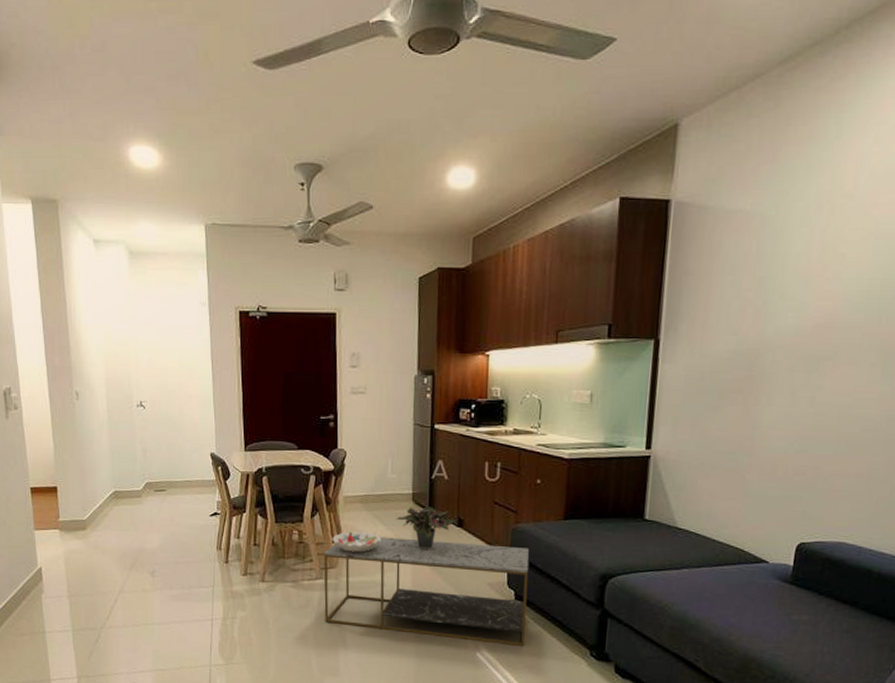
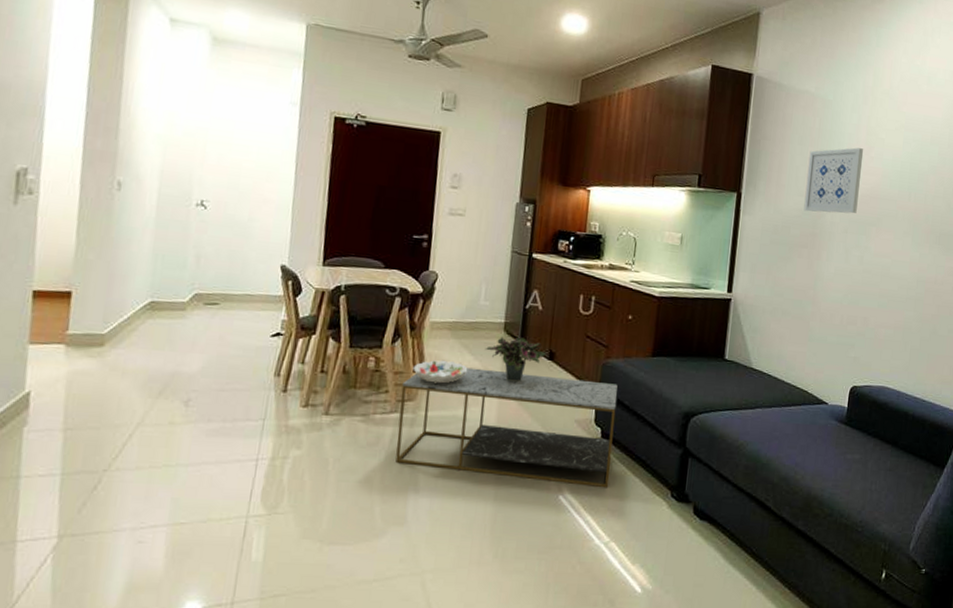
wall art: none [737,269,817,352] -> present [803,147,864,214]

